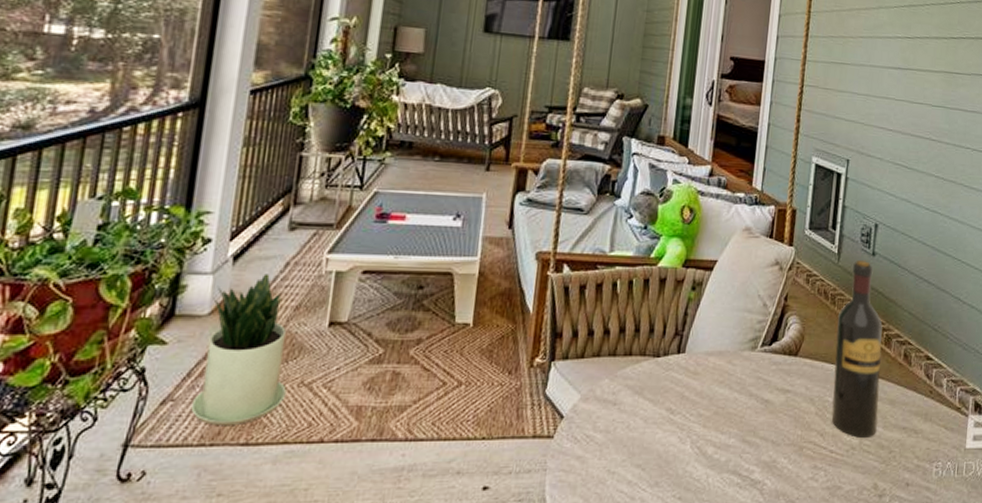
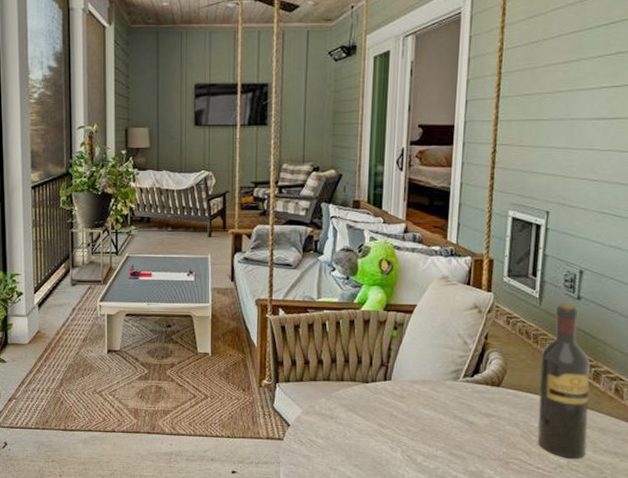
planter: present [190,273,287,427] -> none [27,316,86,418]

